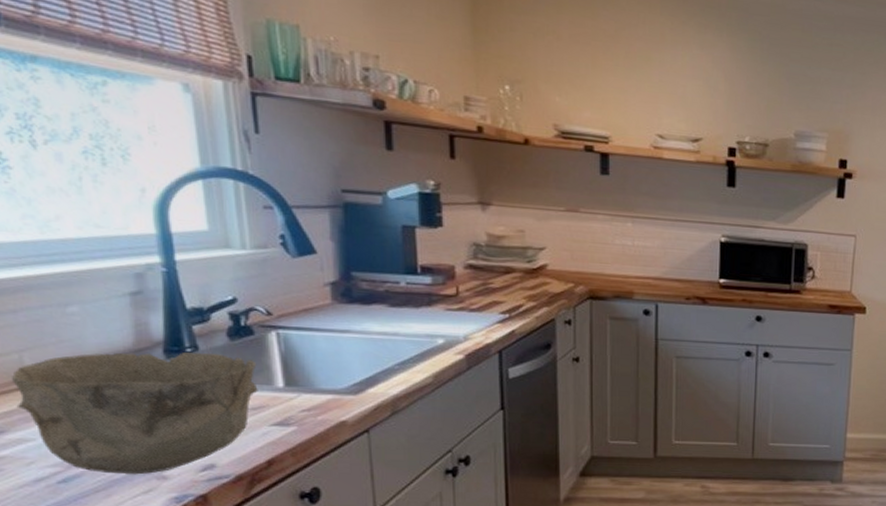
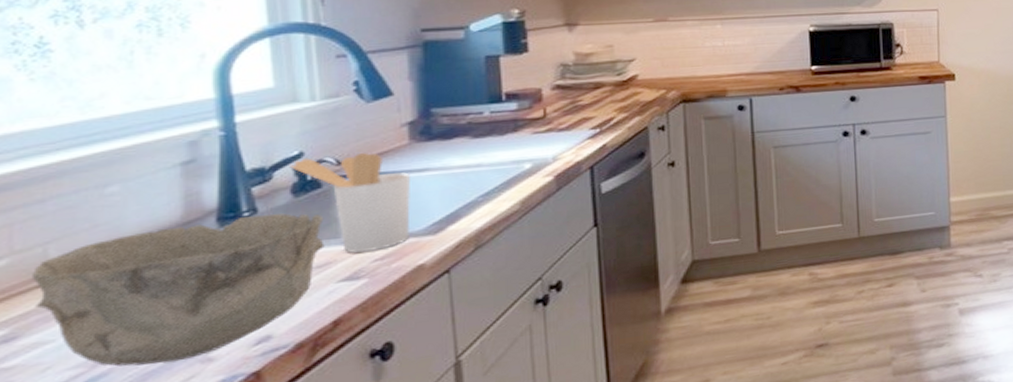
utensil holder: none [223,304,334,403] -> present [288,152,411,253]

